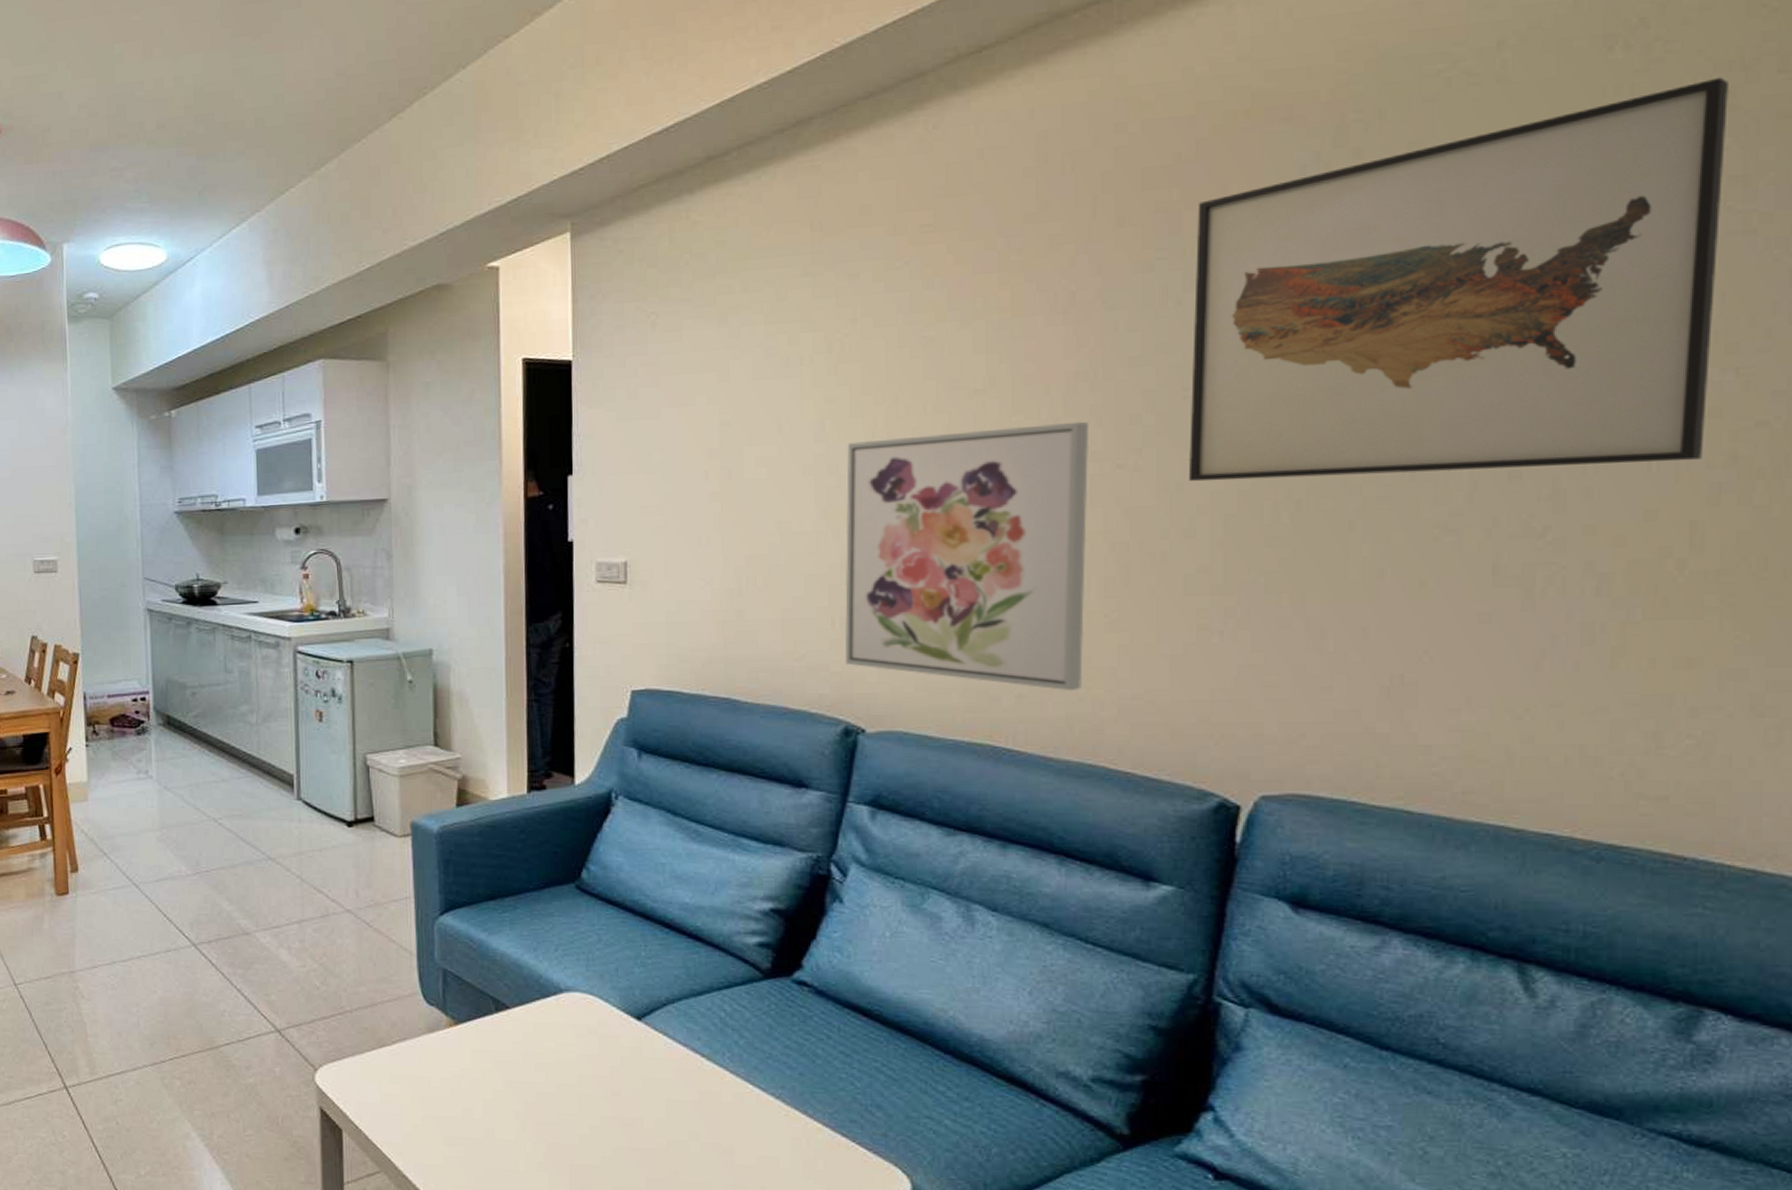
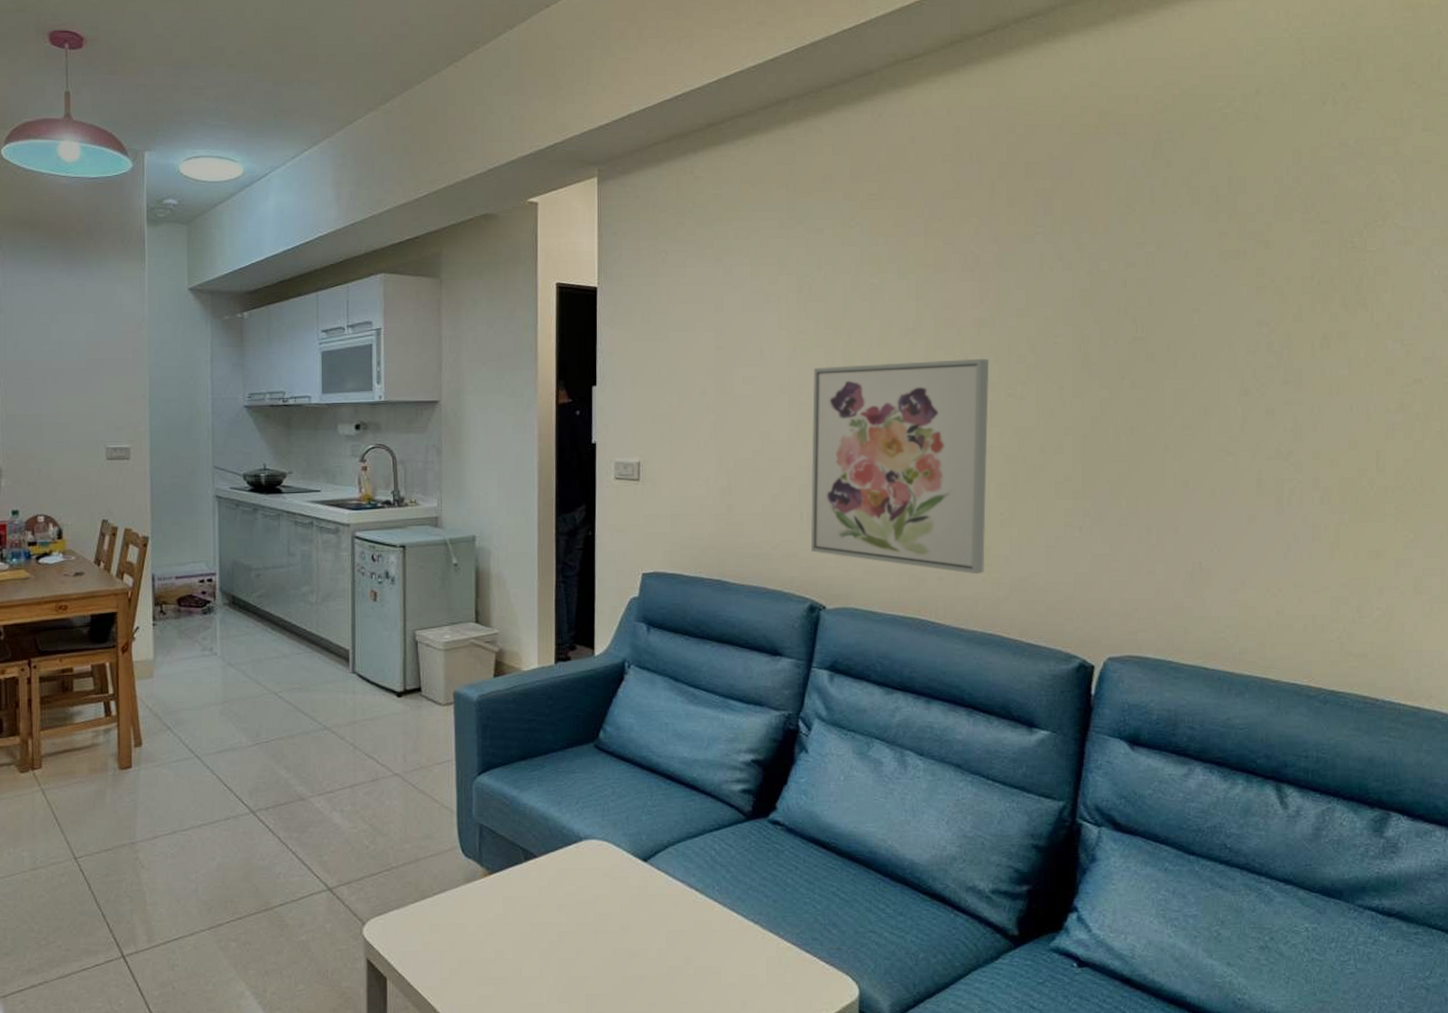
wall art: present [1189,77,1729,482] -> none [1058,130,1394,409]

